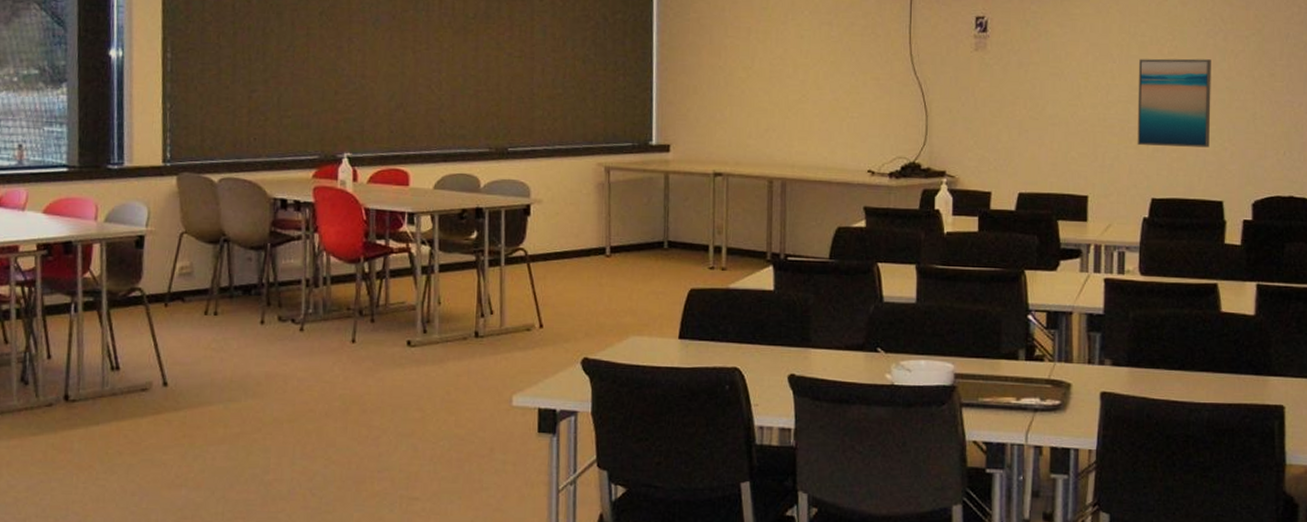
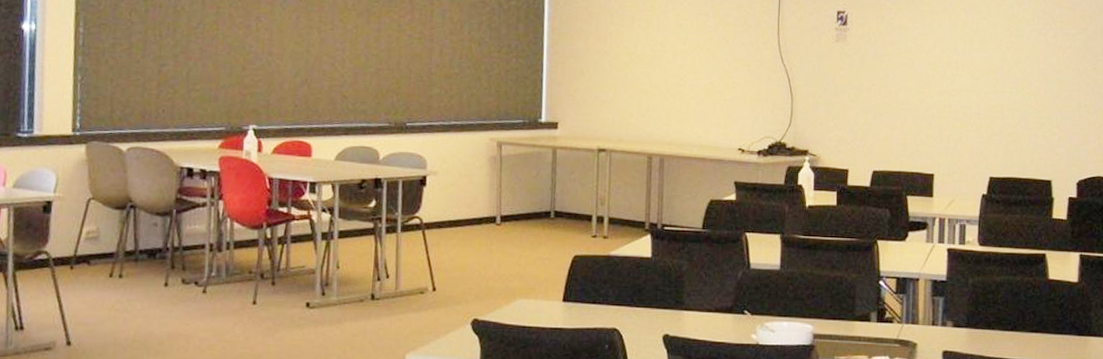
wall art: present [1137,58,1211,148] -> none [978,52,1043,132]

